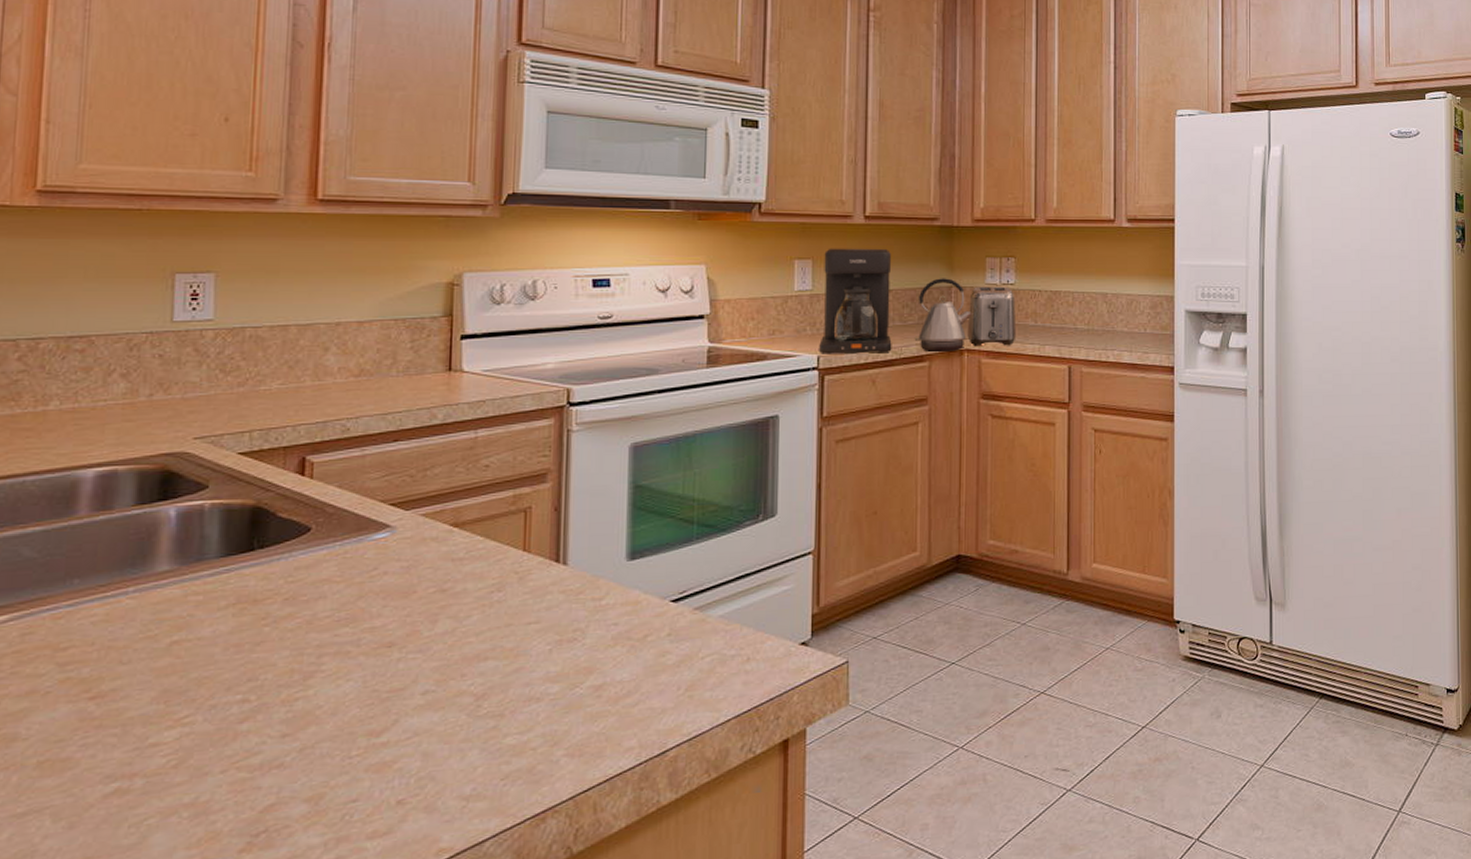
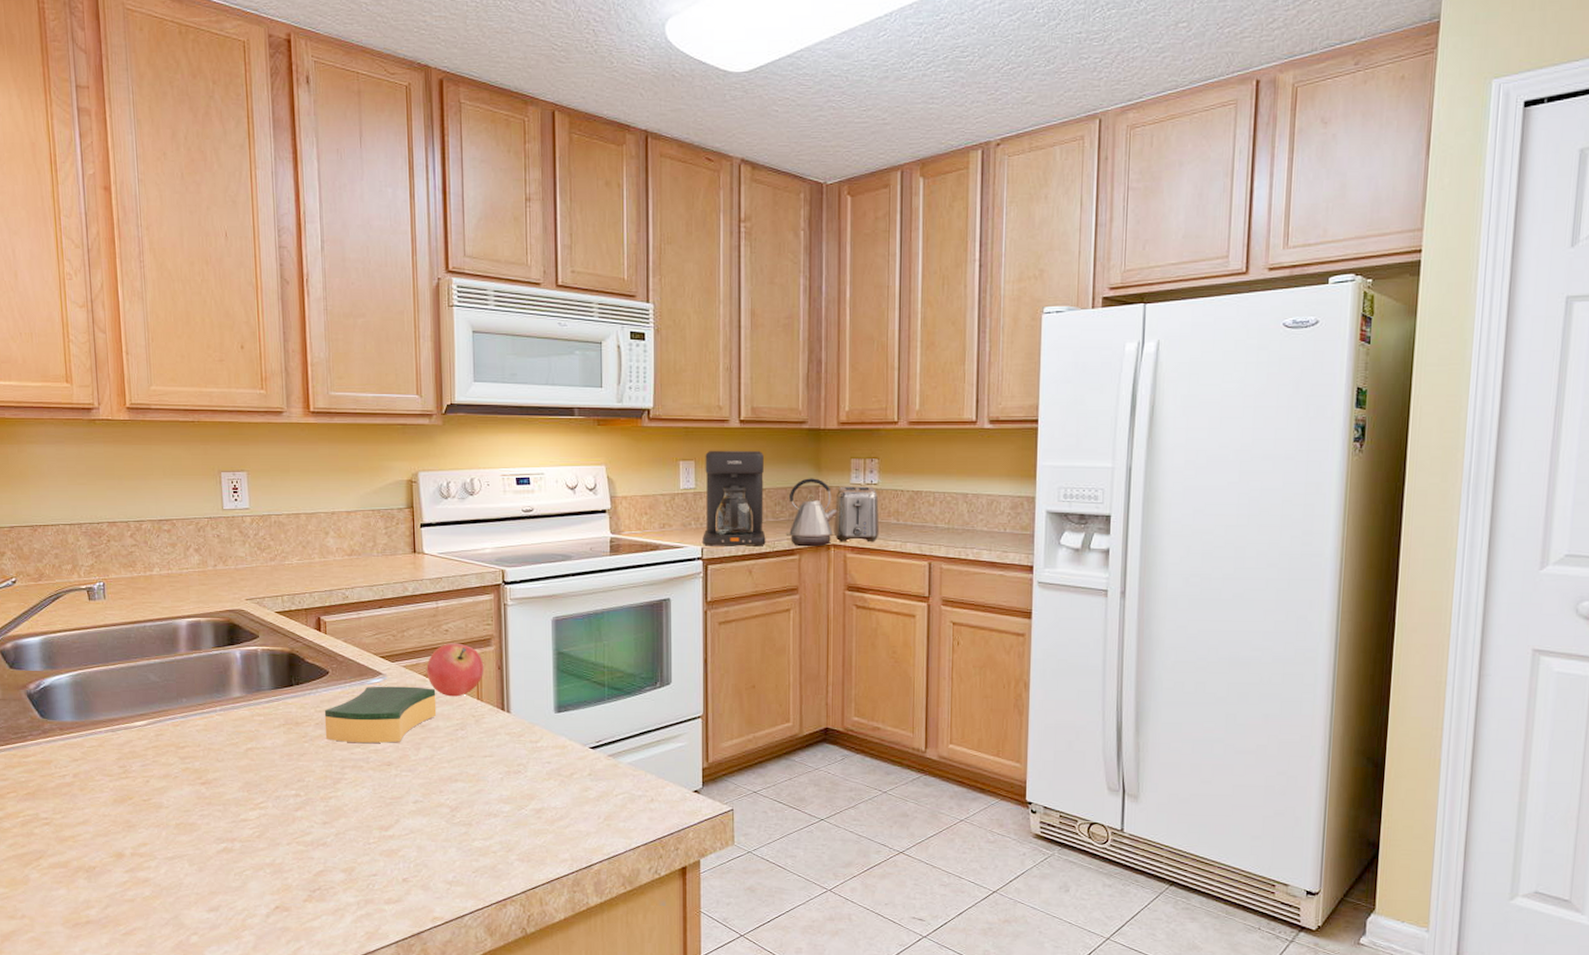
sponge: none [297,540,466,621] -> present [324,686,437,744]
fruit: none [455,481,536,550] -> present [426,643,484,697]

